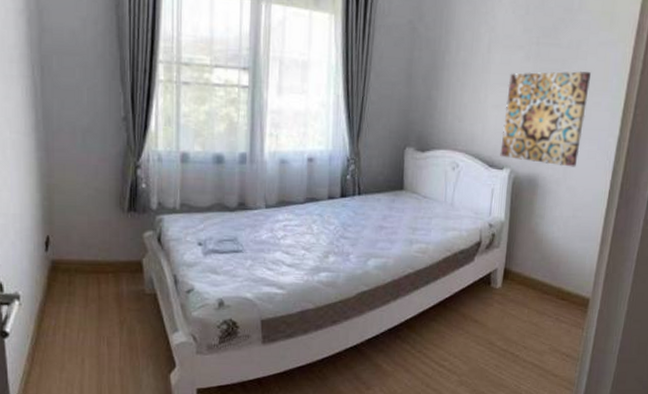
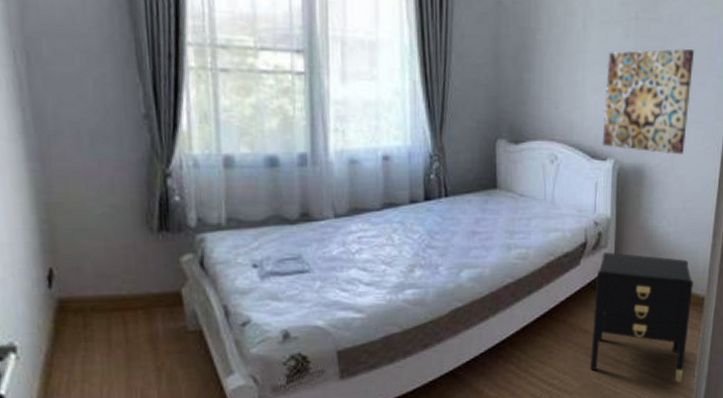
nightstand: none [478,251,579,375] -> present [589,251,693,383]

